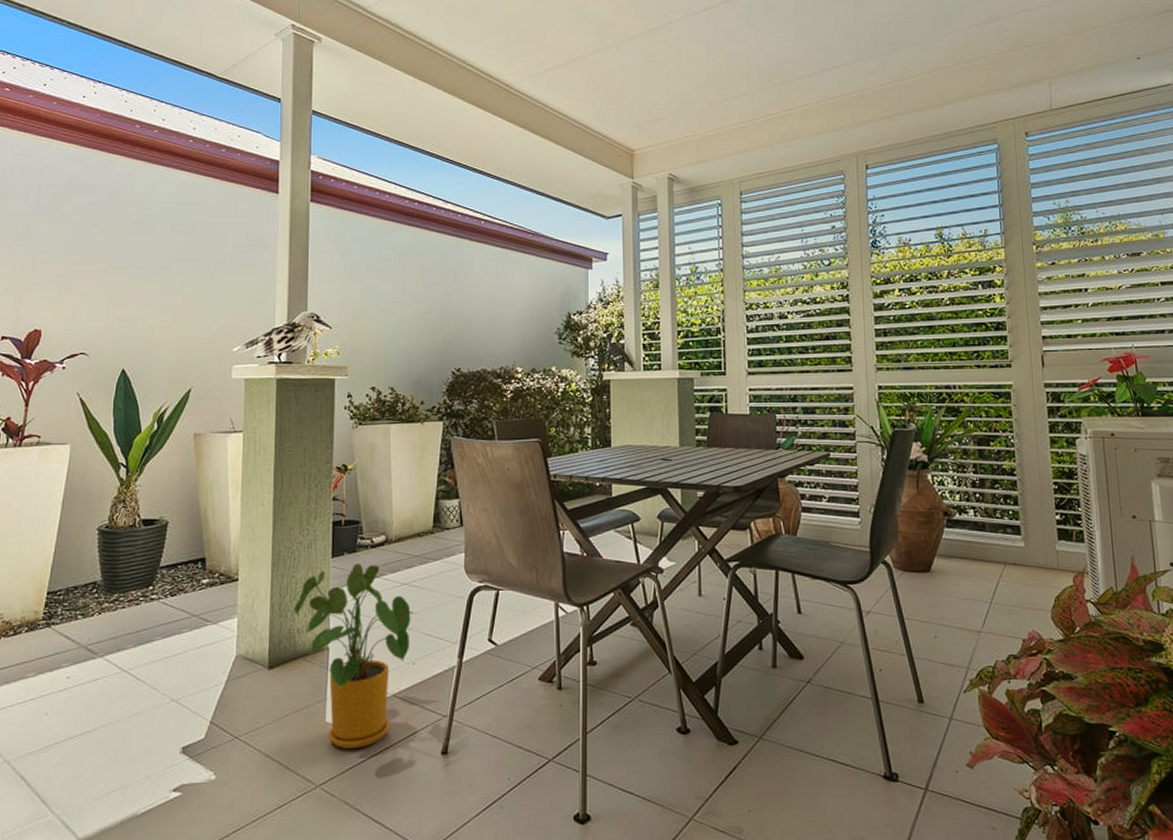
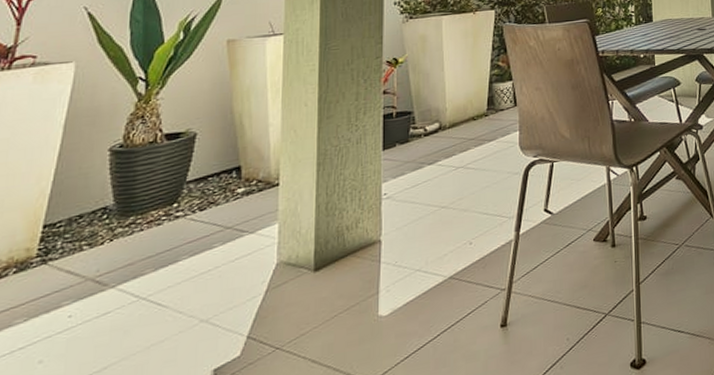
house plant: present [293,564,416,748] -> none [341,152,472,340]

